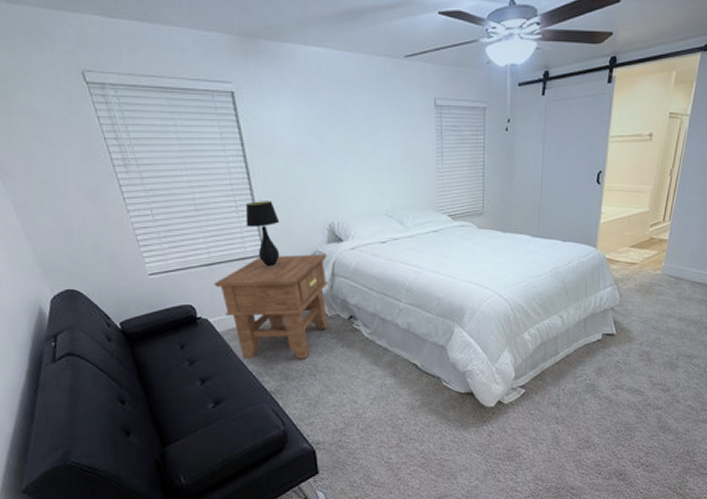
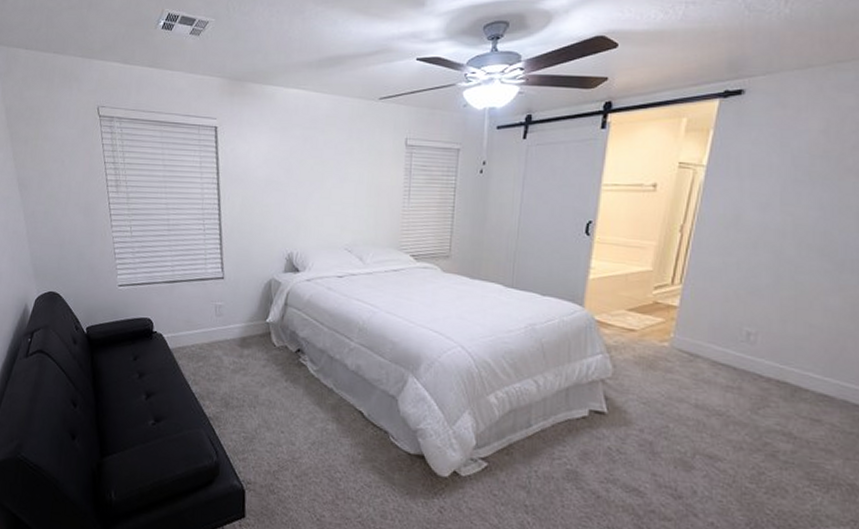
side table: present [214,254,328,359] -> none [173,280,282,388]
table lamp: present [245,201,280,268] -> none [210,226,242,291]

